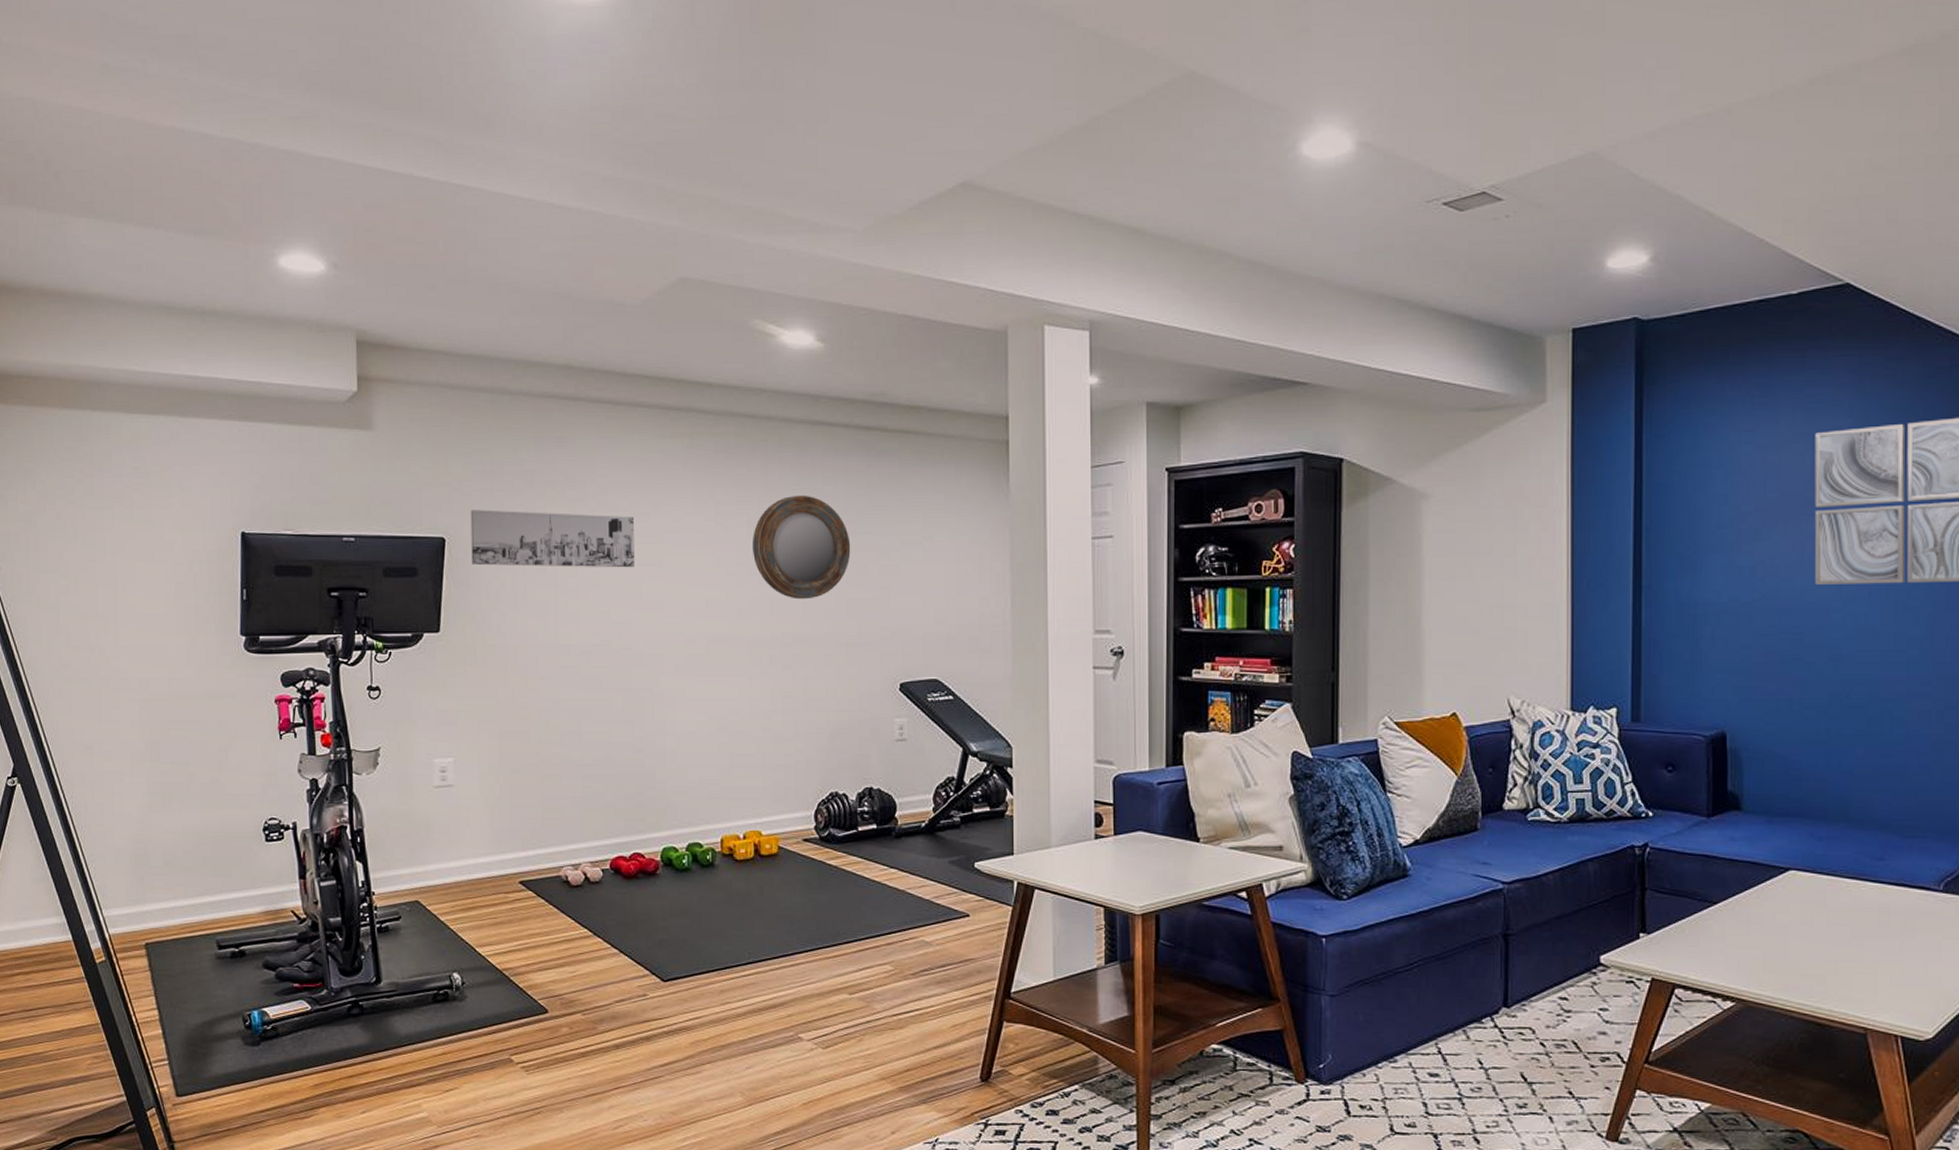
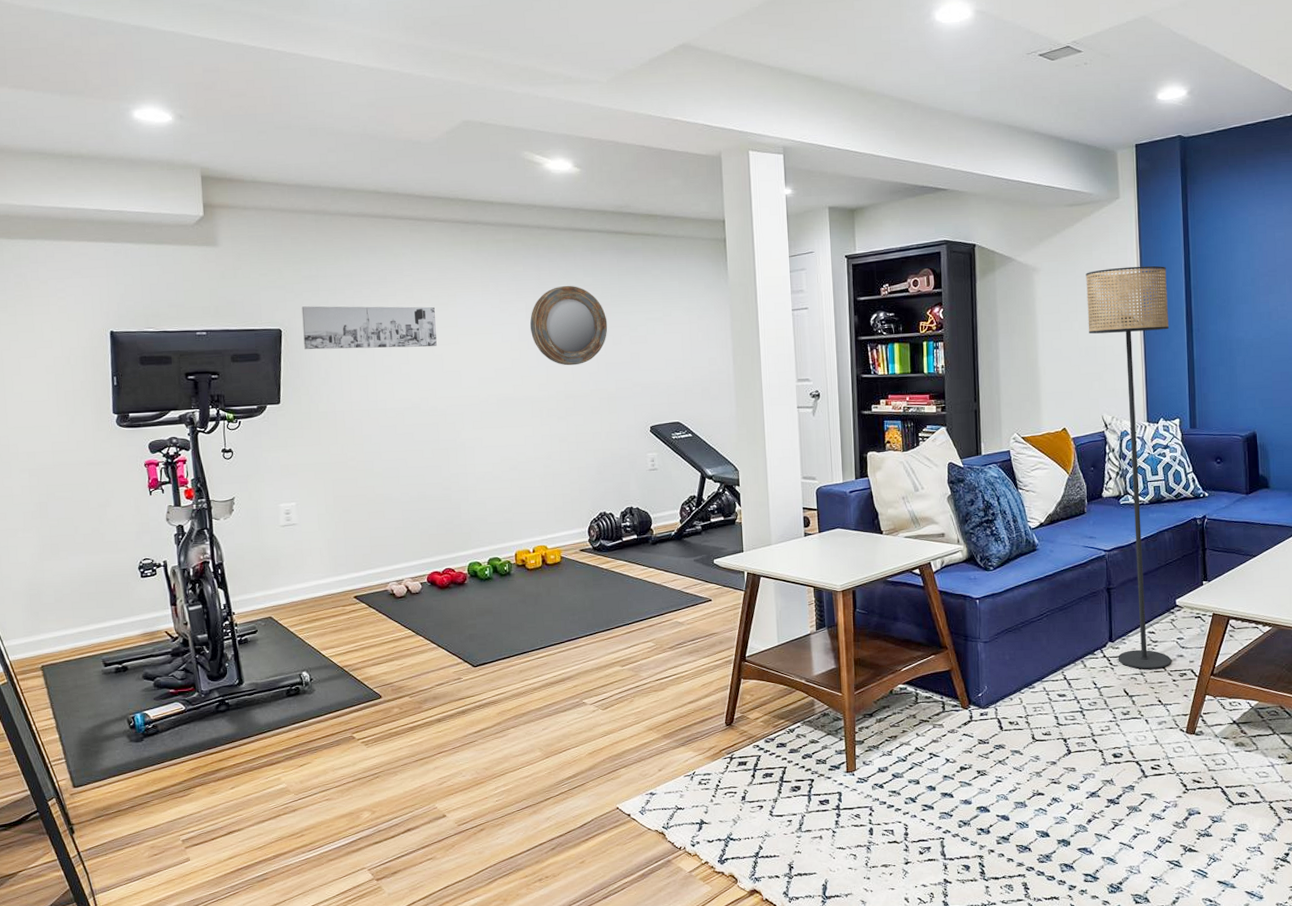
floor lamp: none [1494,496,1609,1049] -> present [1086,265,1172,669]

